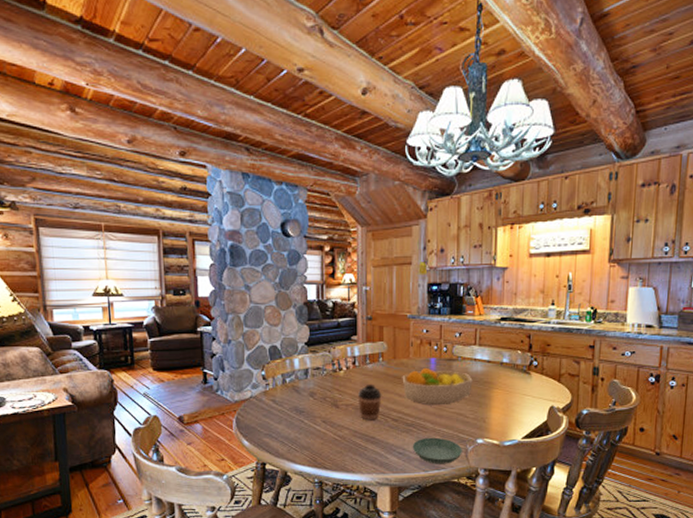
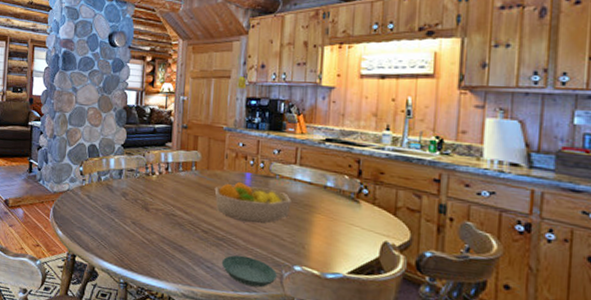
coffee cup: present [357,385,382,421] -> none [168,192,193,229]

